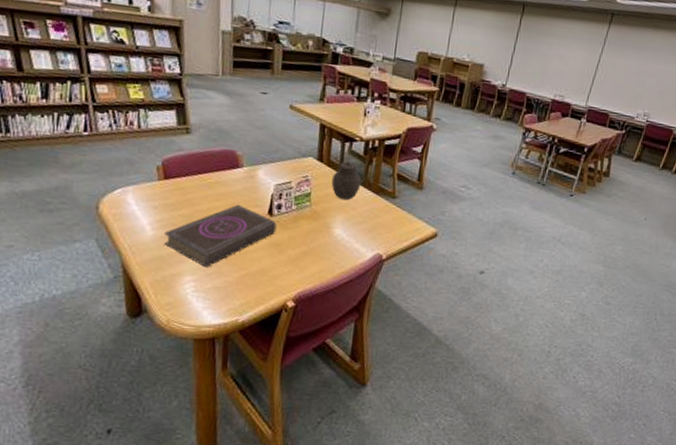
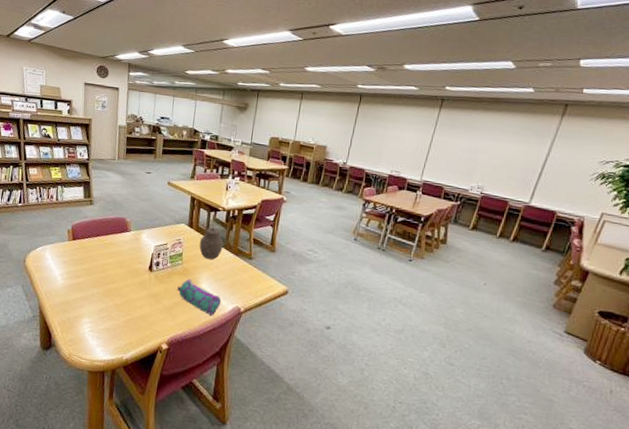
book: present [164,204,277,267] -> none [71,261,156,312]
pencil case: none [305,223,360,265] -> present [177,279,222,315]

